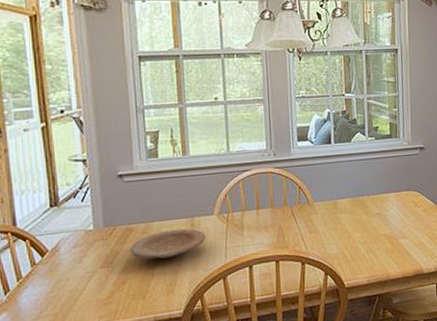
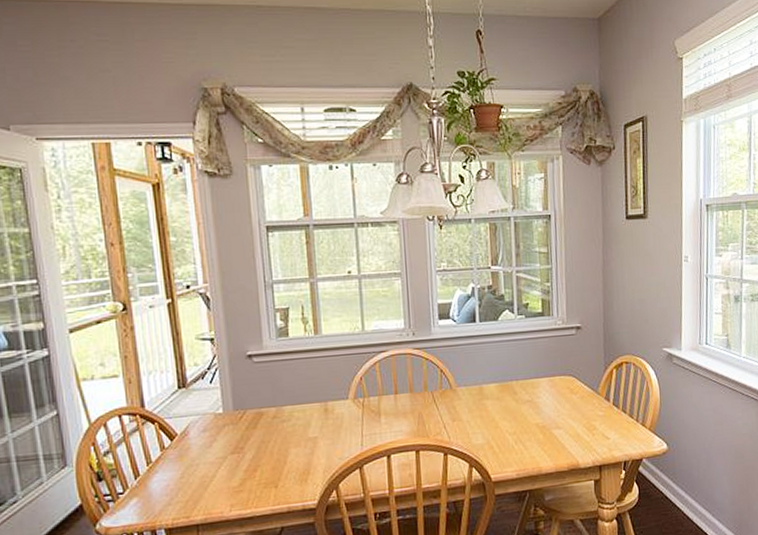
plate: present [130,228,206,260] -> none [261,413,341,446]

